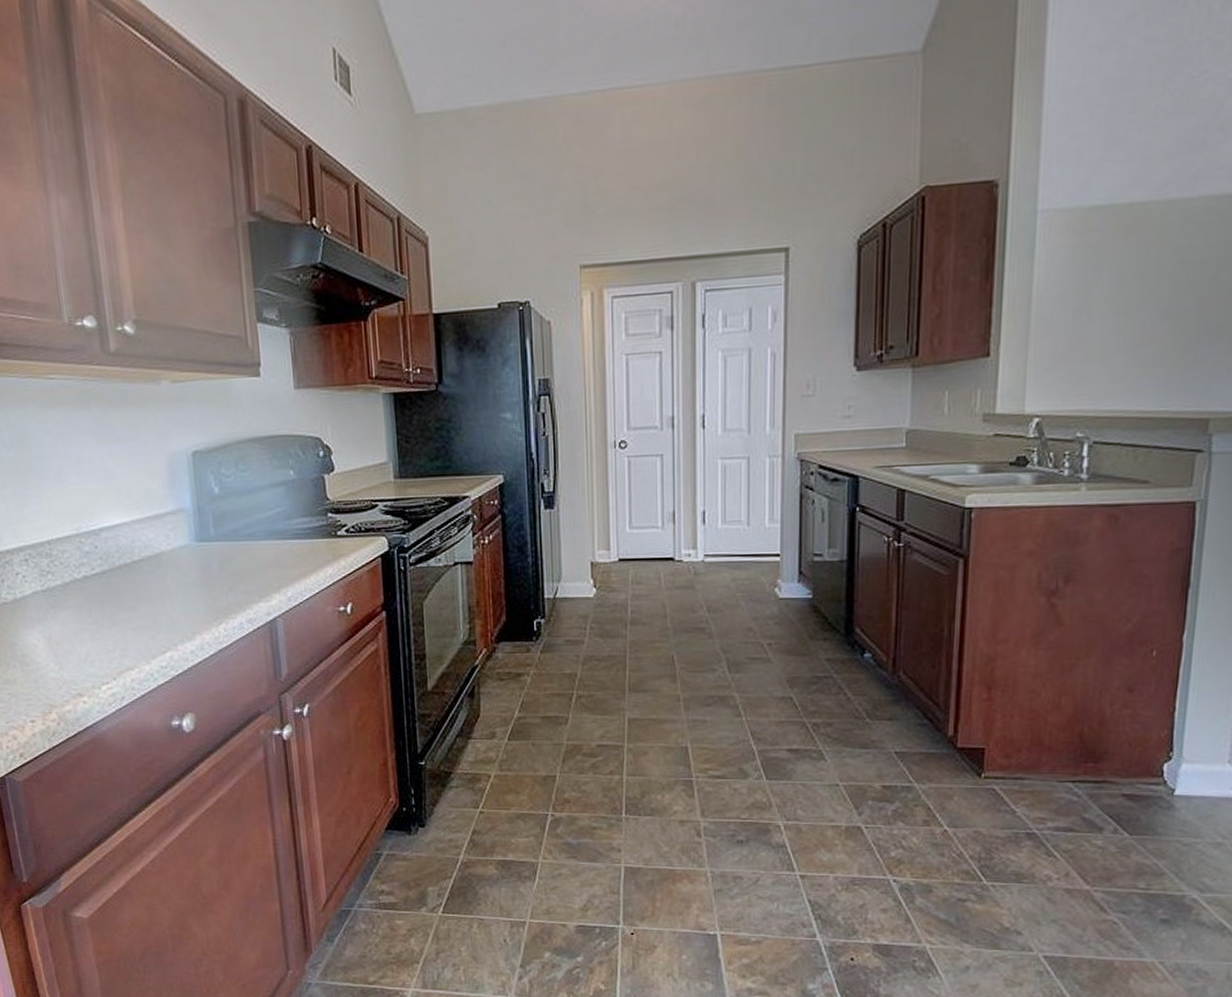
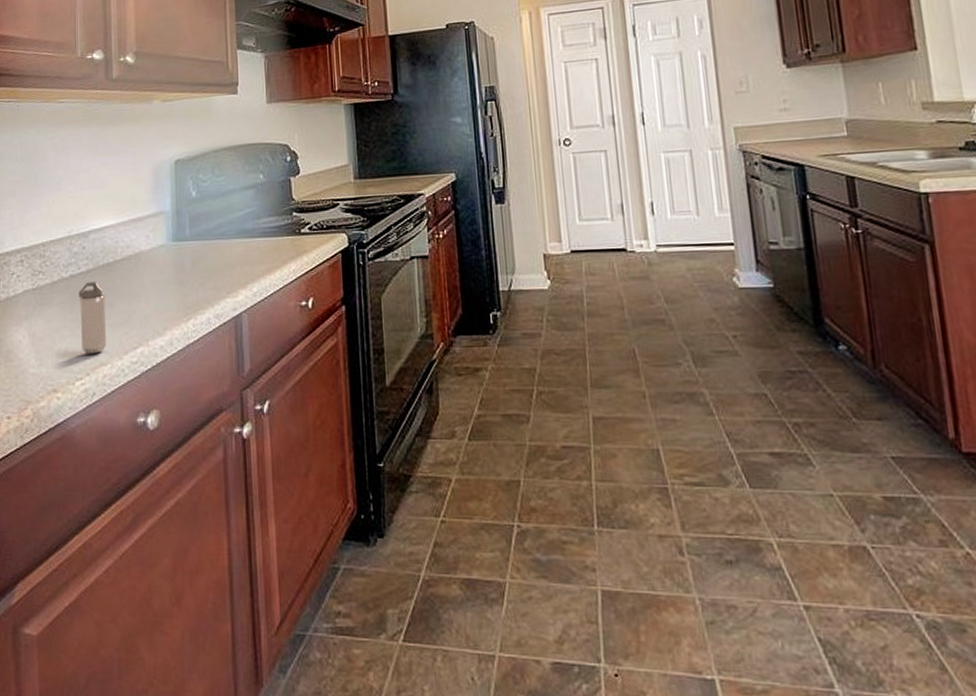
shaker: none [95,584,132,658] -> present [79,282,107,354]

